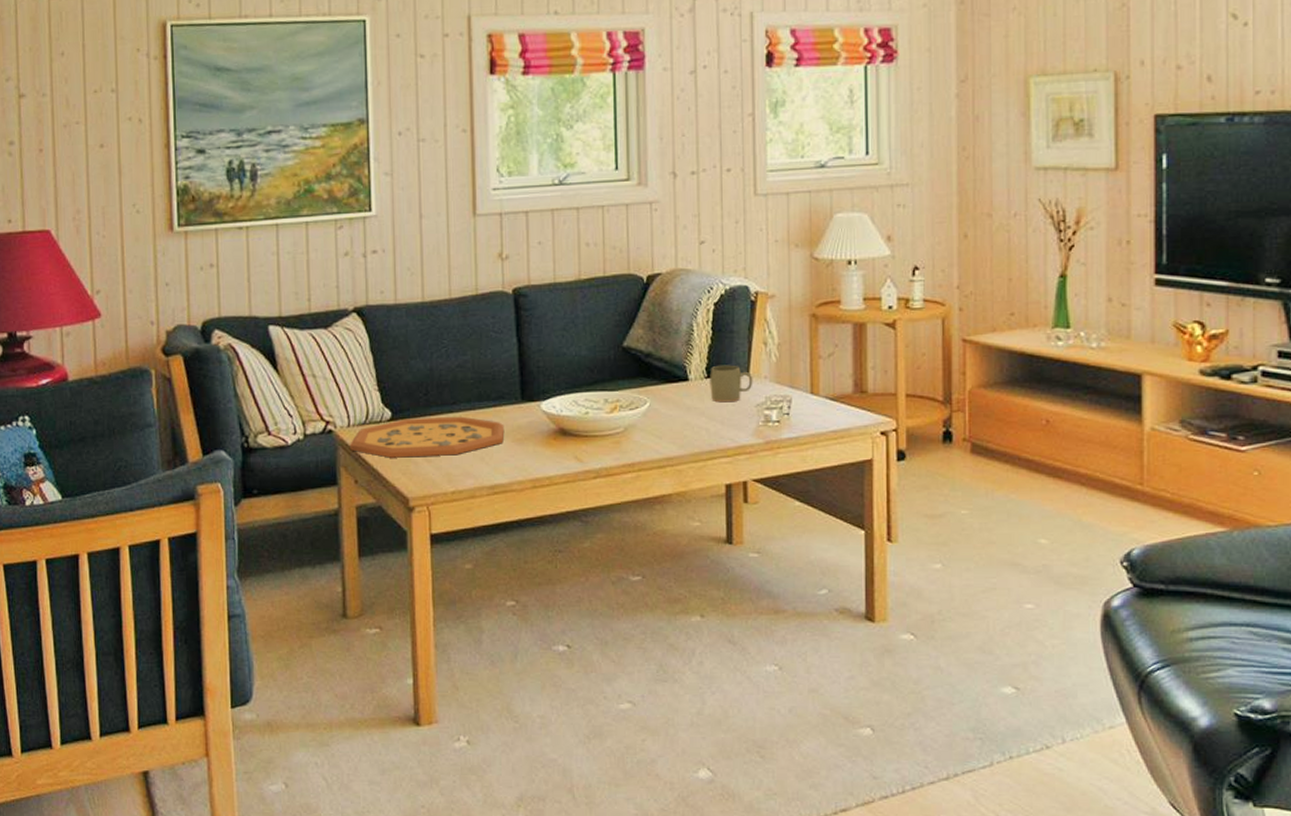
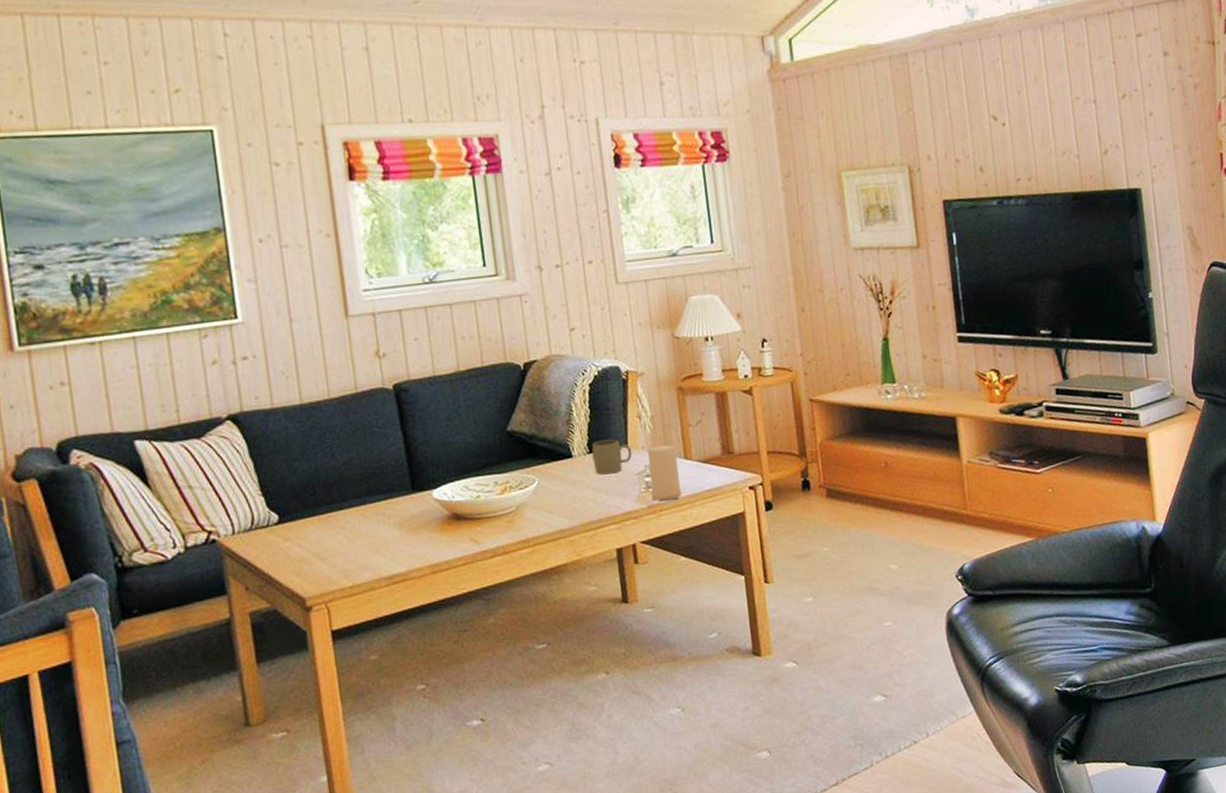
decorative tray: present [350,416,505,458] -> none [236,512,399,561]
candle: none [769,375,804,438] -> present [647,444,682,501]

